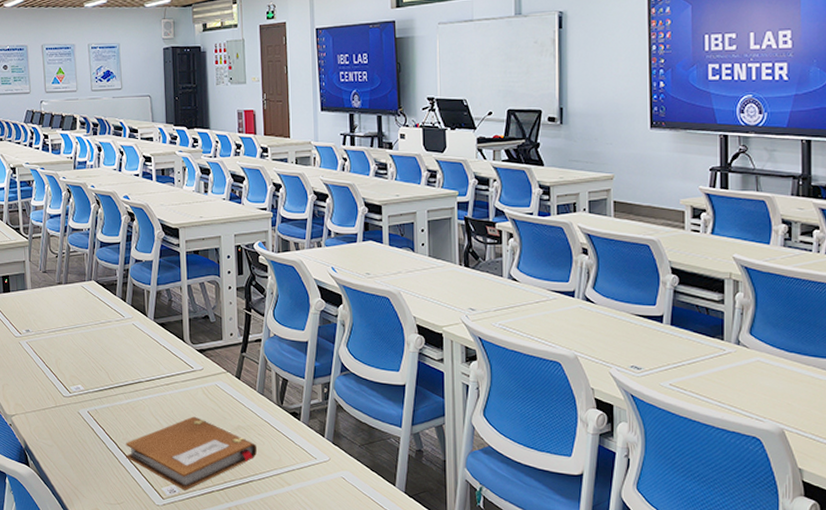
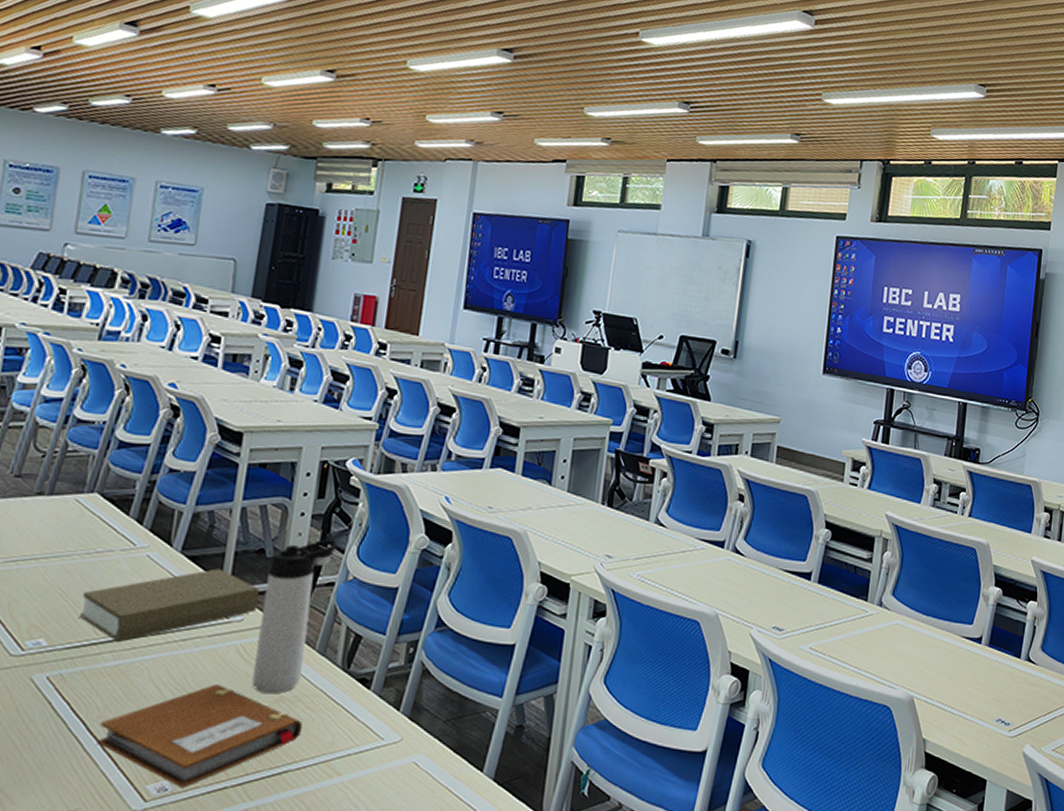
book: none [98,331,212,386] -> present [80,568,260,642]
thermos bottle: none [213,306,258,424] -> present [252,539,338,694]

